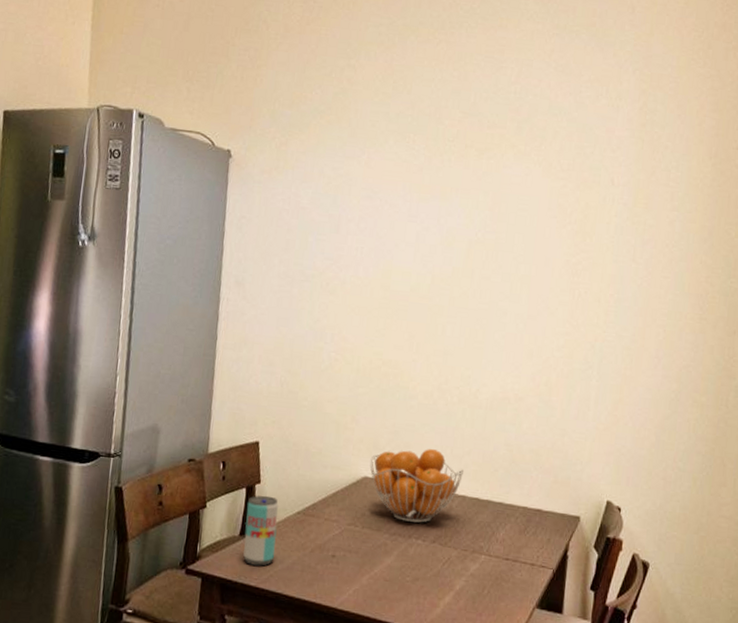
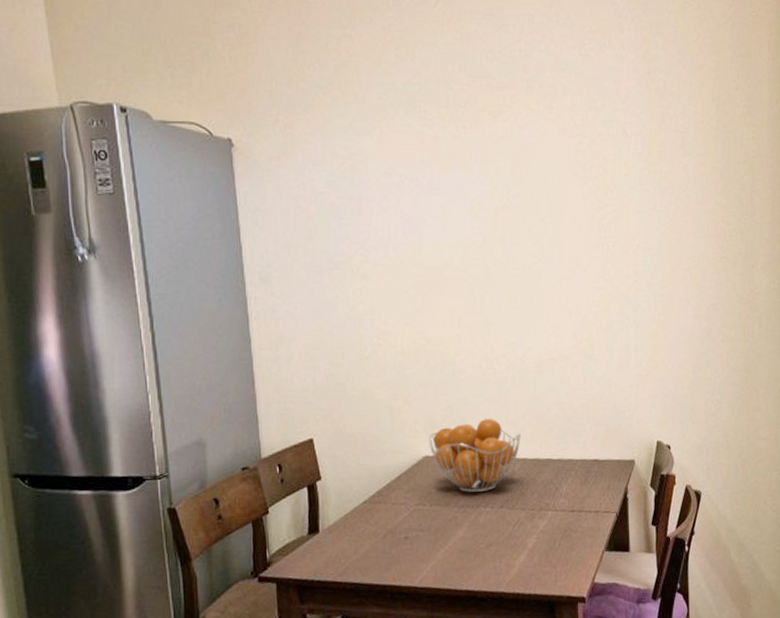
beverage can: present [242,495,278,567] -> none [310,490,348,562]

